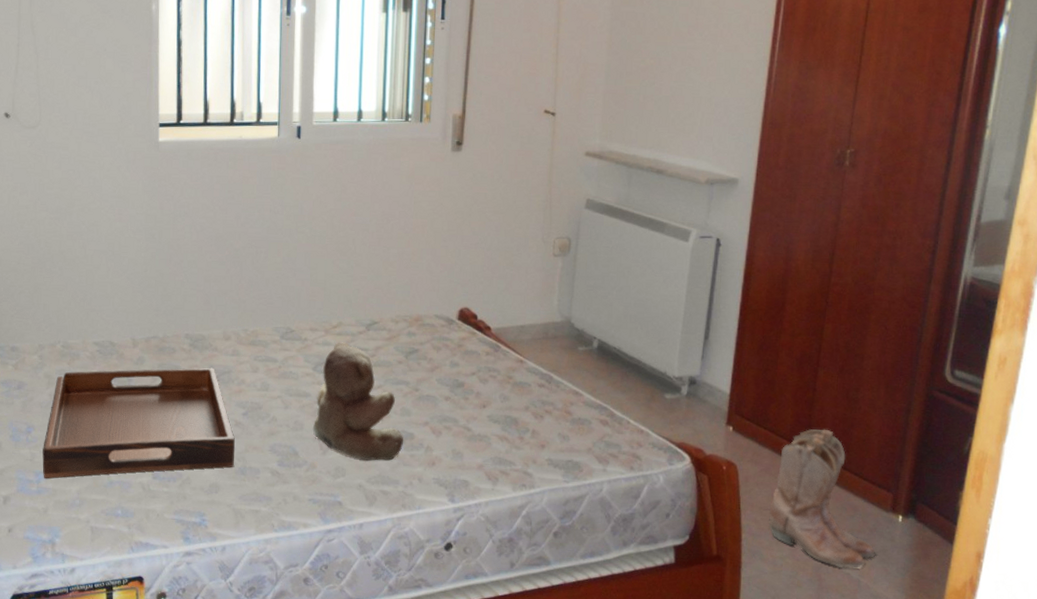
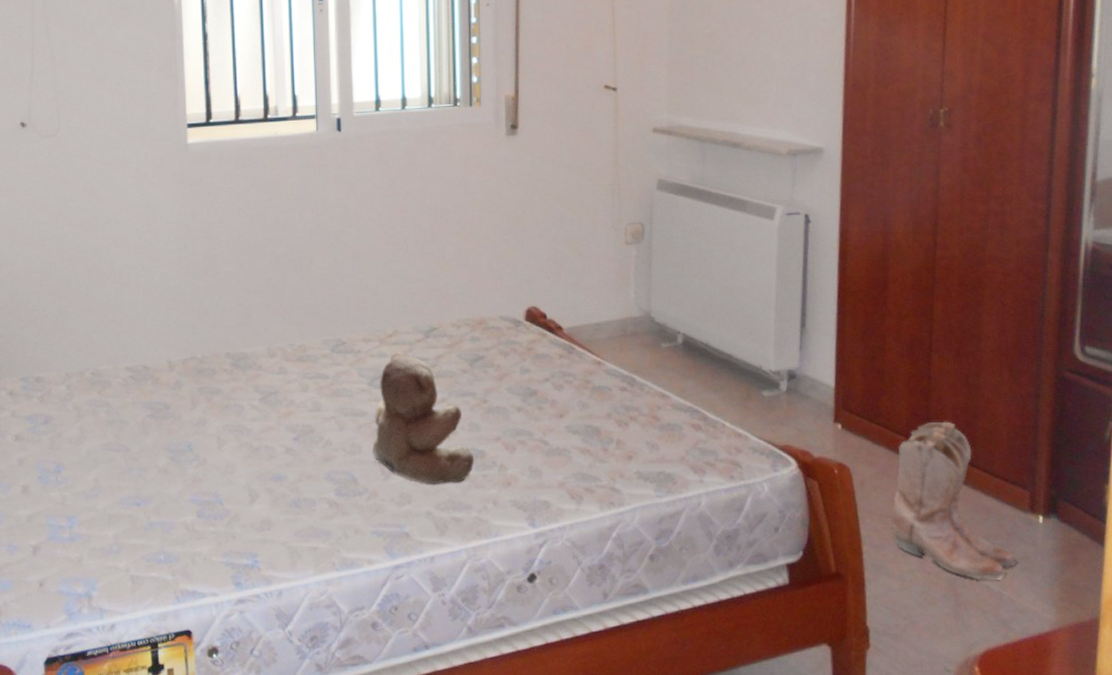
serving tray: present [42,367,235,479] -> none [74,389,287,524]

